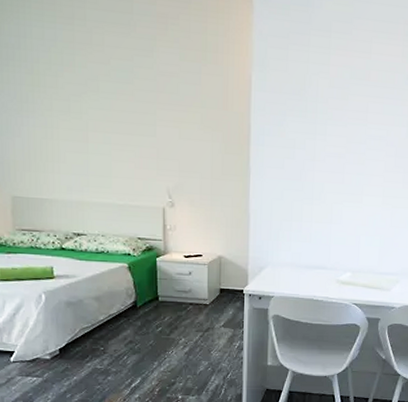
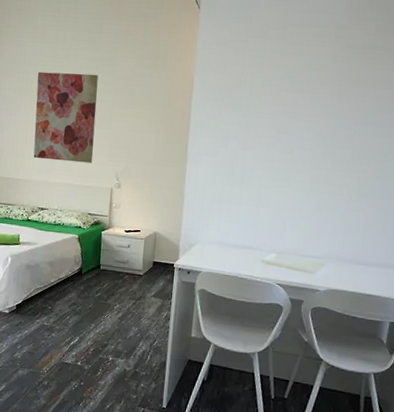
wall art: none [51,61,137,178] -> present [33,71,98,163]

